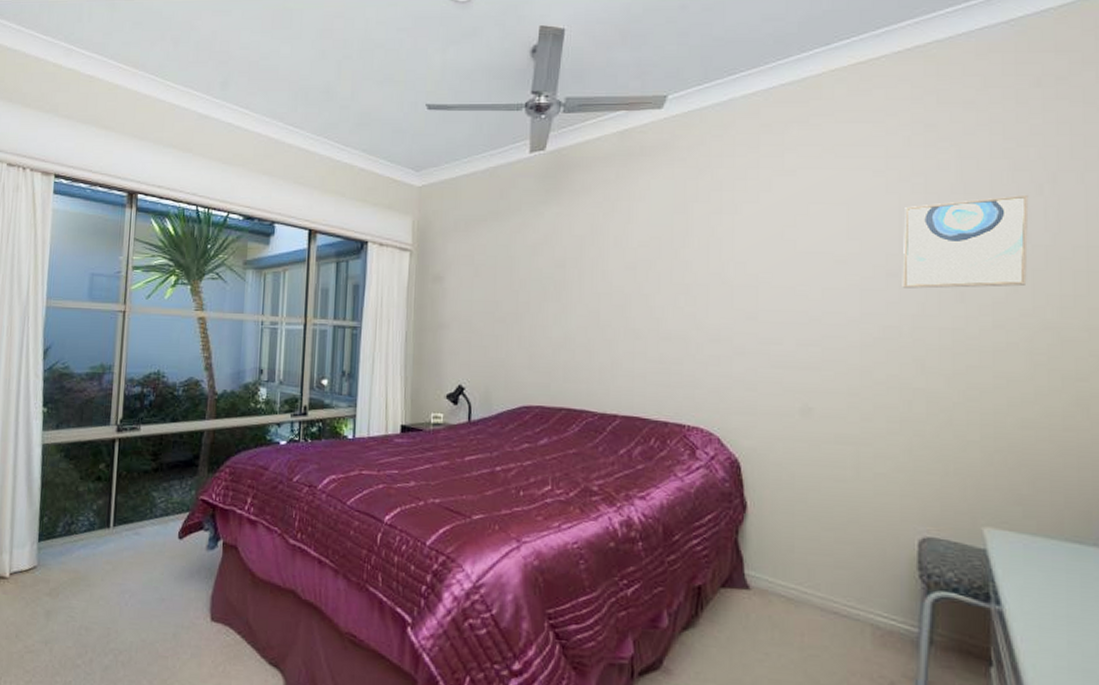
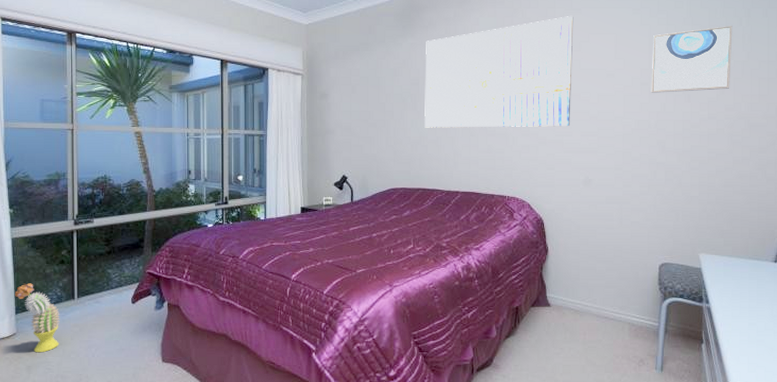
decorative plant: none [39,503,91,595] -> present [14,283,60,353]
wall art: none [572,179,786,331] -> present [425,16,574,128]

